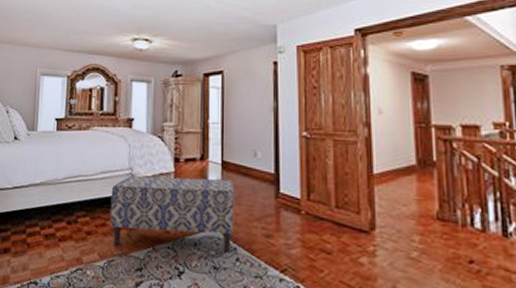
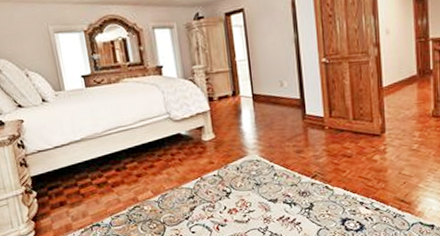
bench: present [110,175,235,252] -> none [153,110,269,182]

